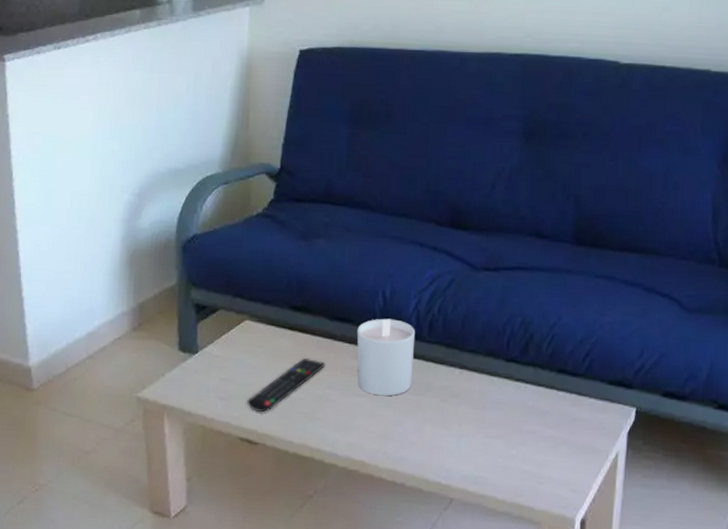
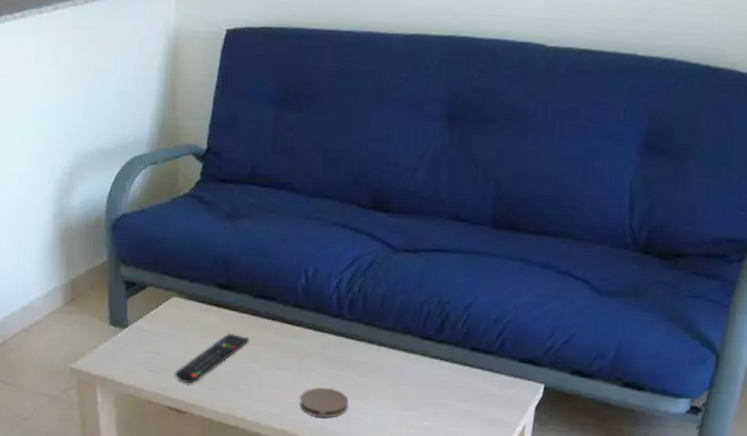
candle: present [357,318,416,397] -> none [279,297,336,371]
coaster: none [379,414,431,447] -> present [299,387,349,418]

